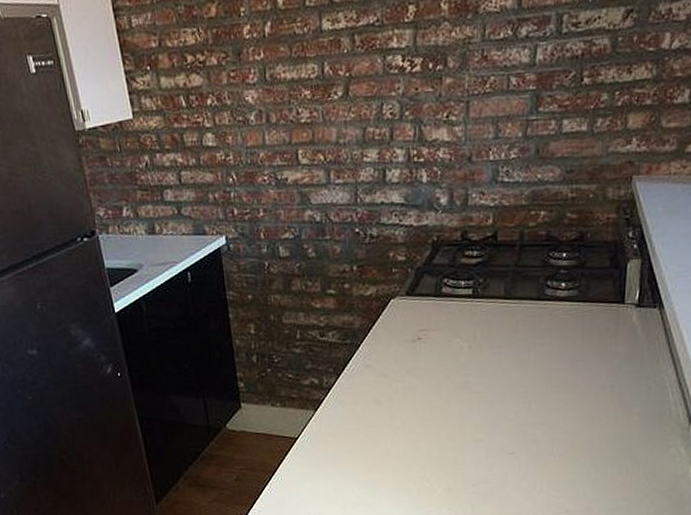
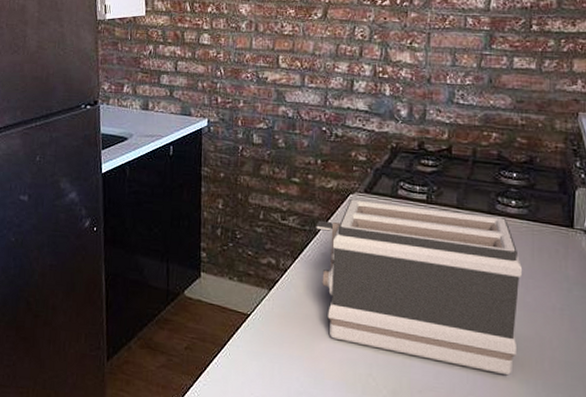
toaster: none [357,301,573,458] -> present [316,198,523,376]

